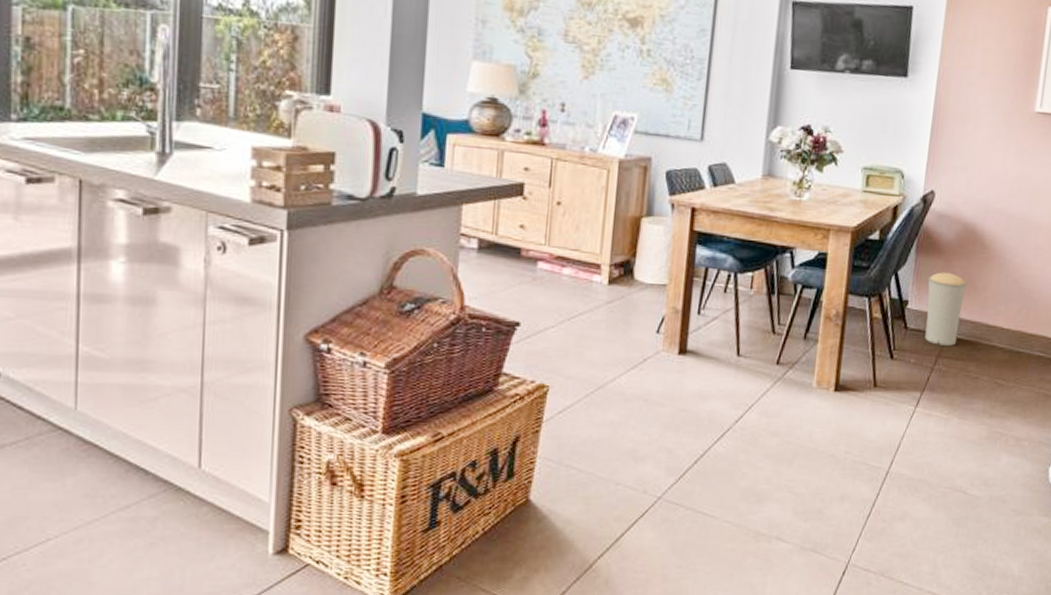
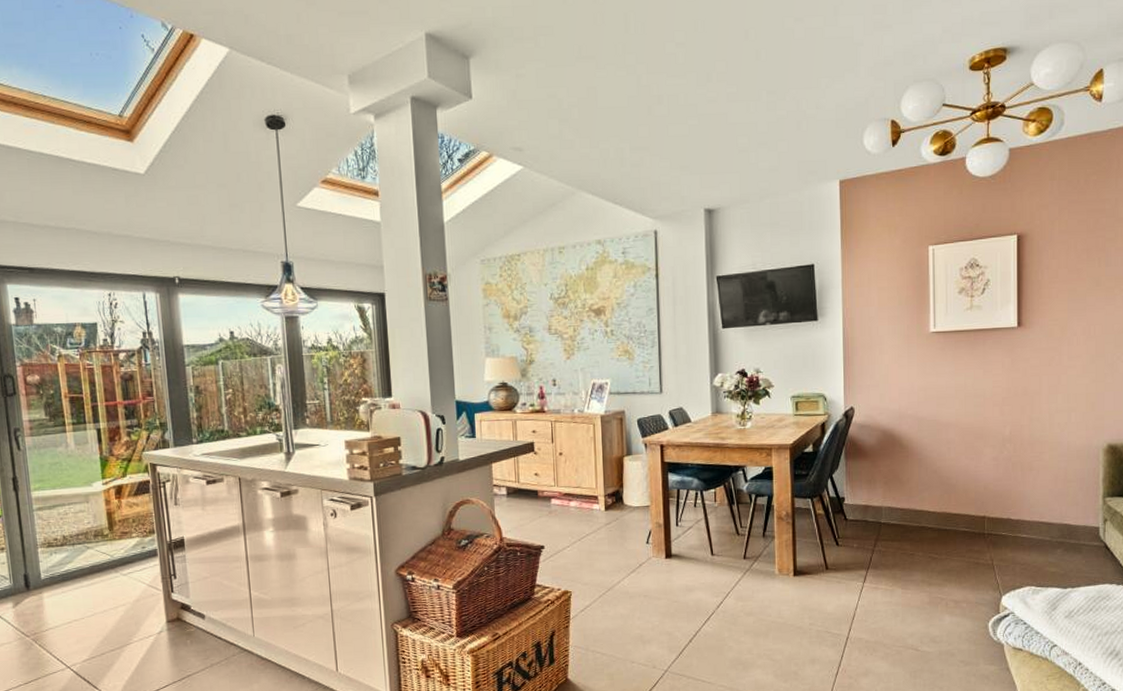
trash can: present [925,272,967,346] -> none [858,471,893,531]

